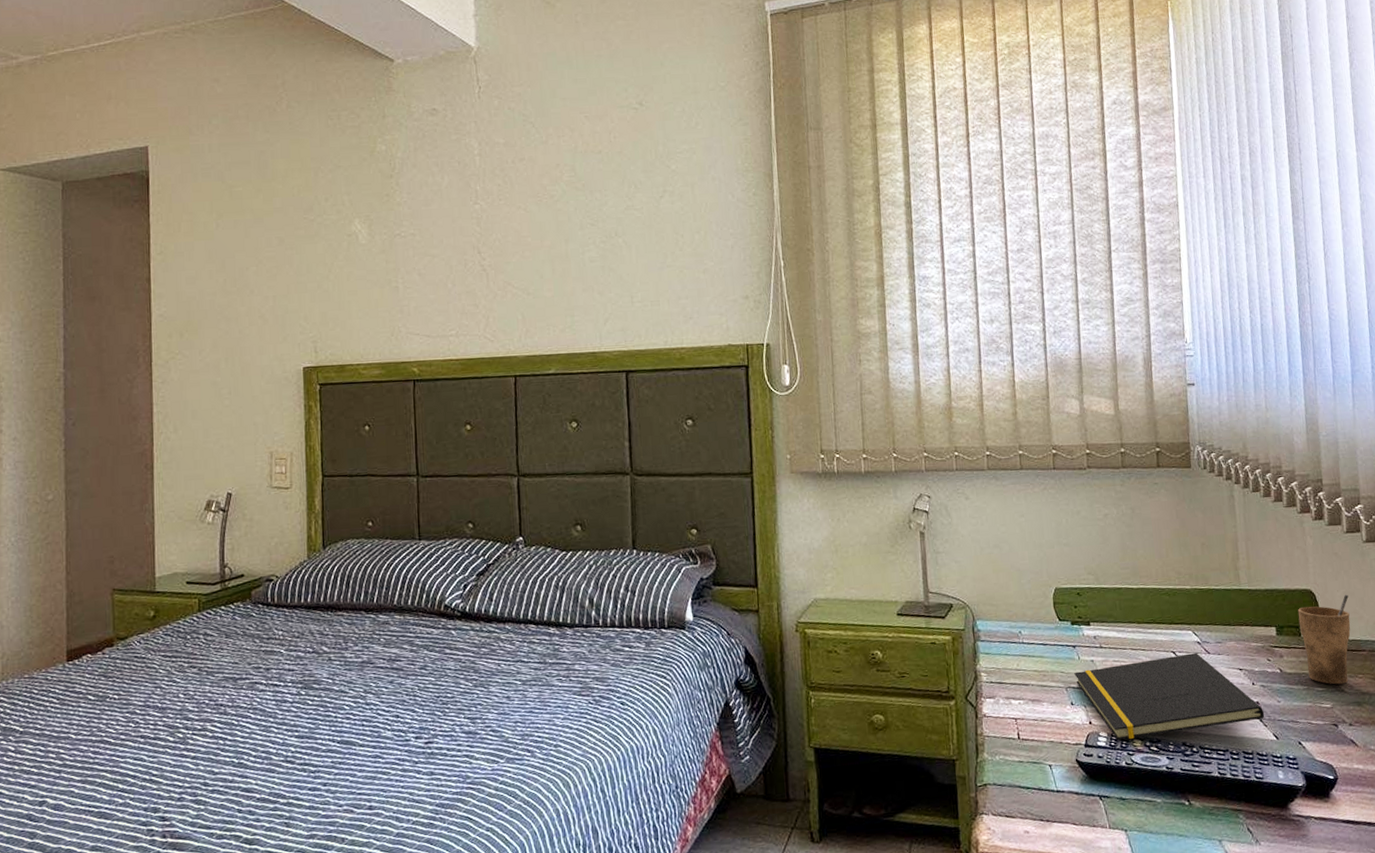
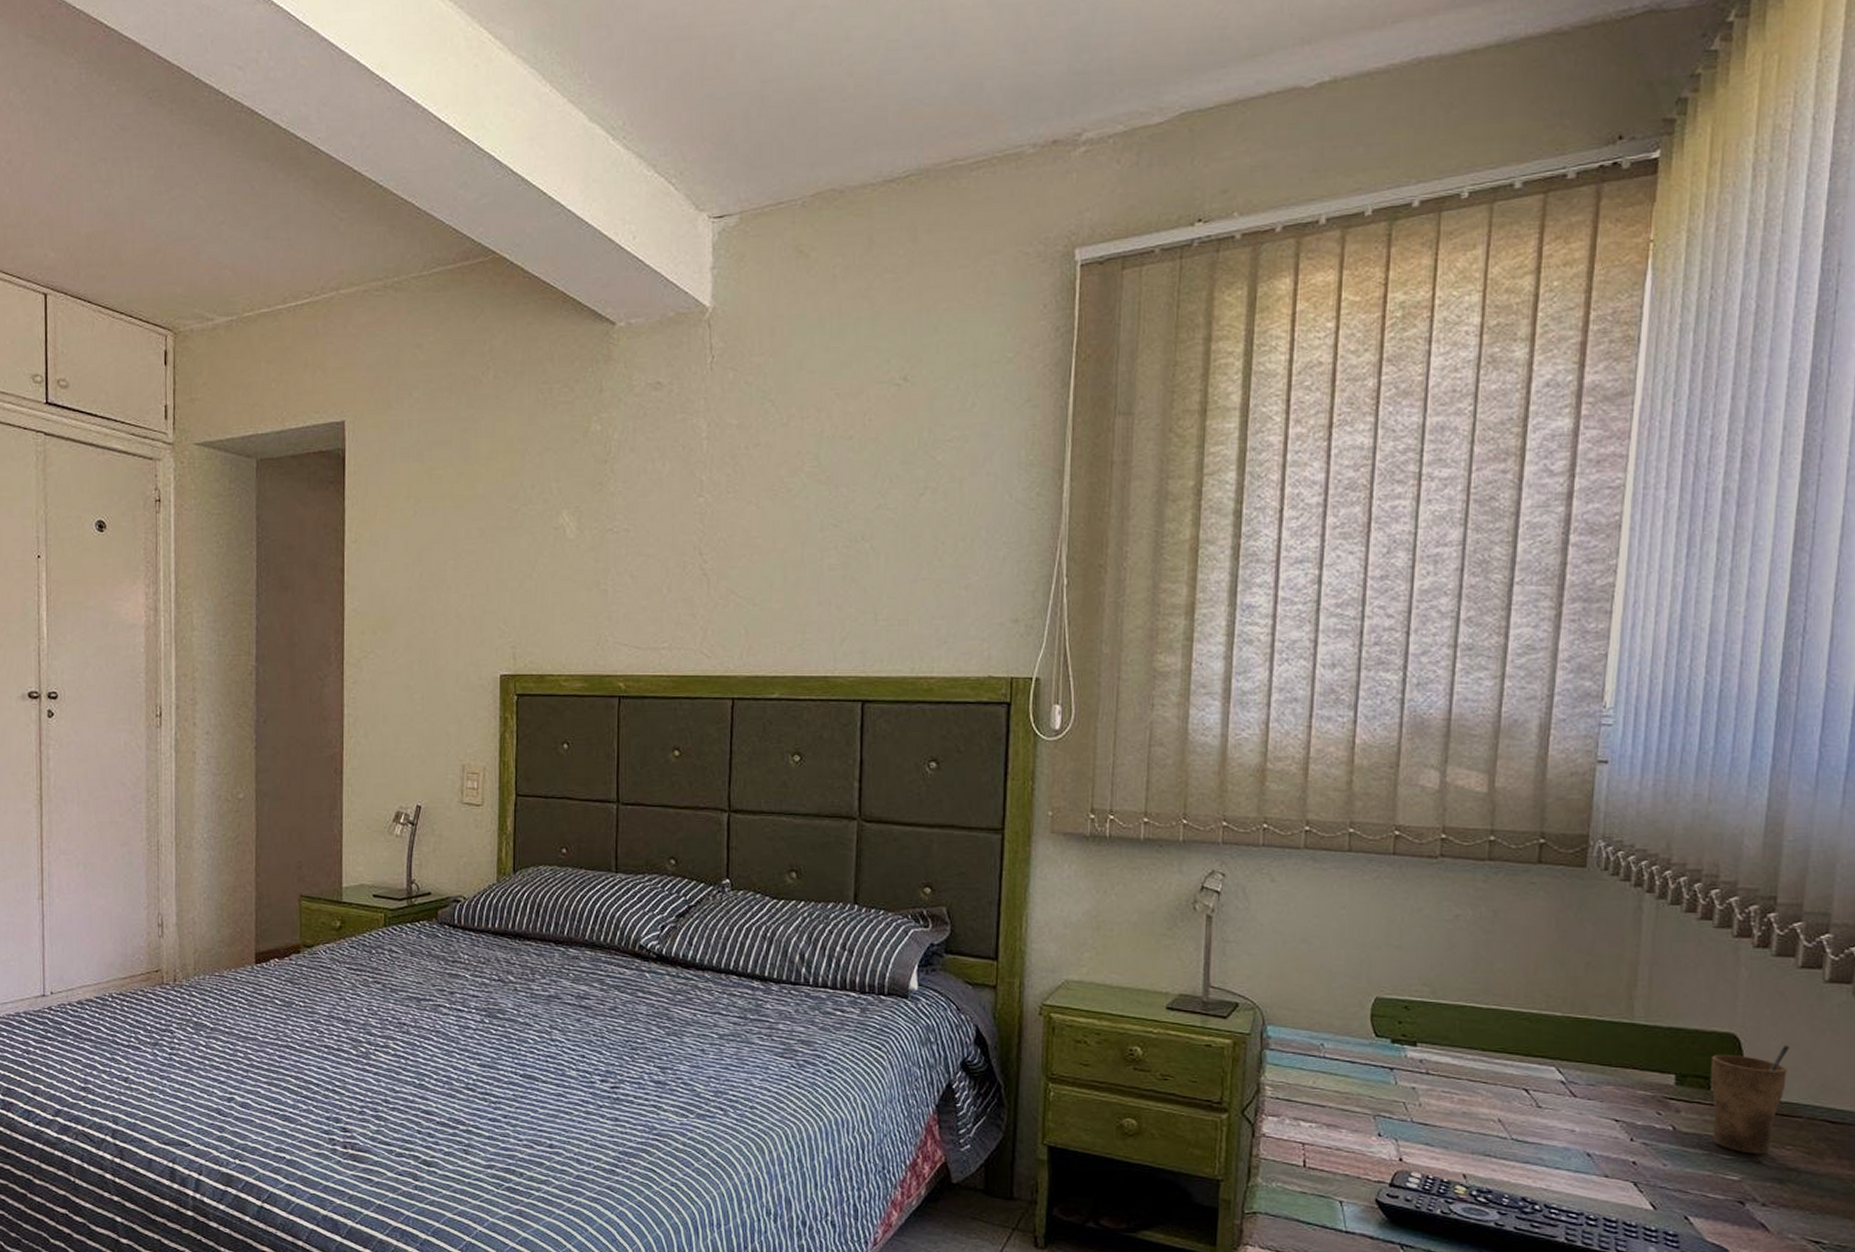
notepad: present [1074,653,1265,740] -> none [1387,1093,1642,1185]

